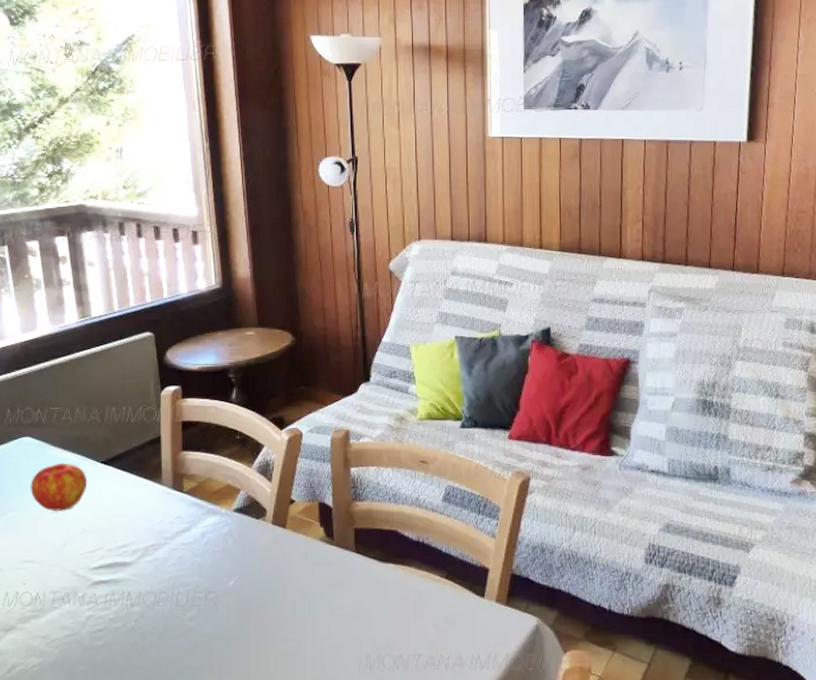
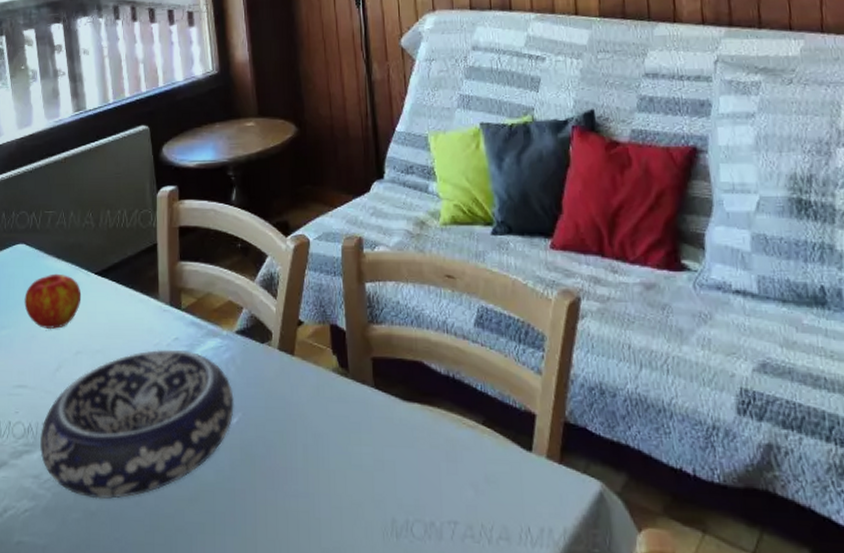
decorative bowl: none [47,526,231,653] -> present [39,349,234,500]

